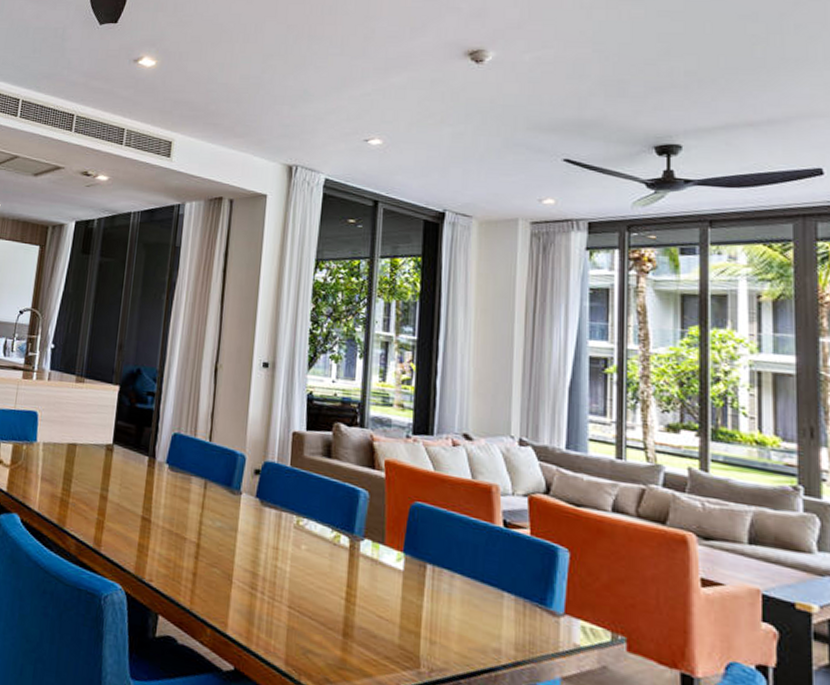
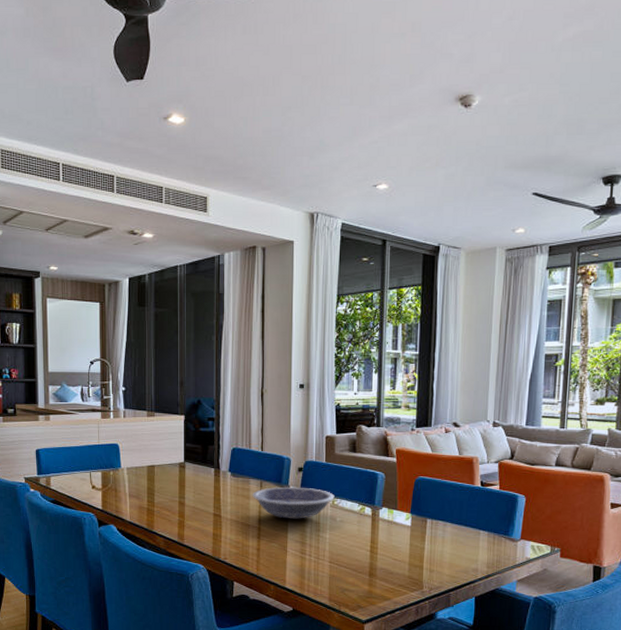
bowl: none [192,491,300,540] -> present [252,486,335,519]

